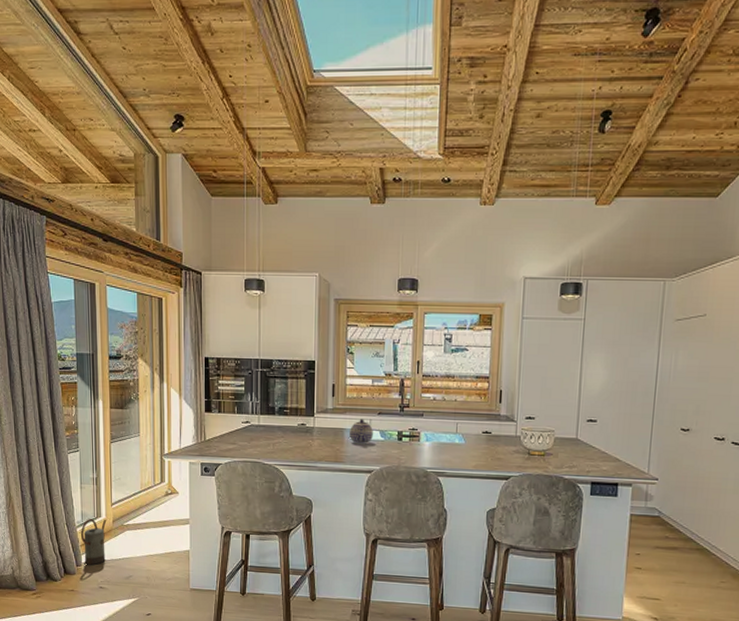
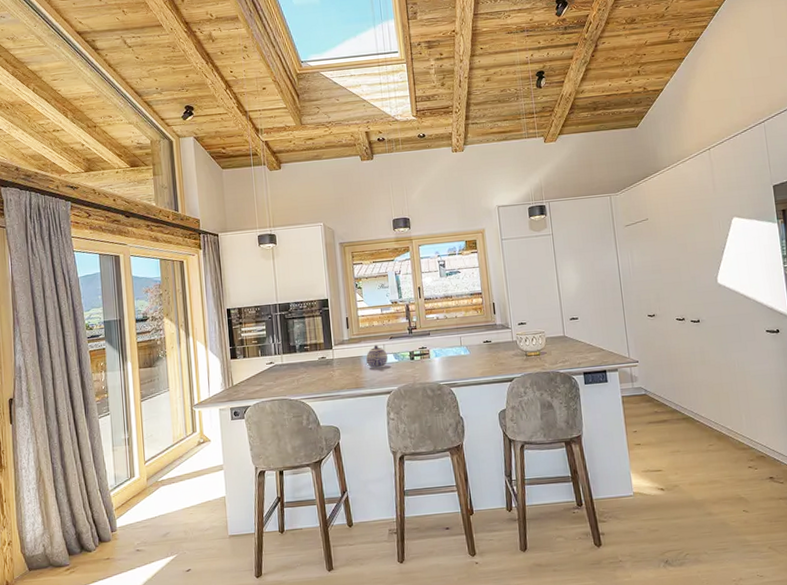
watering can: present [81,518,107,565] -> none [115,478,141,529]

